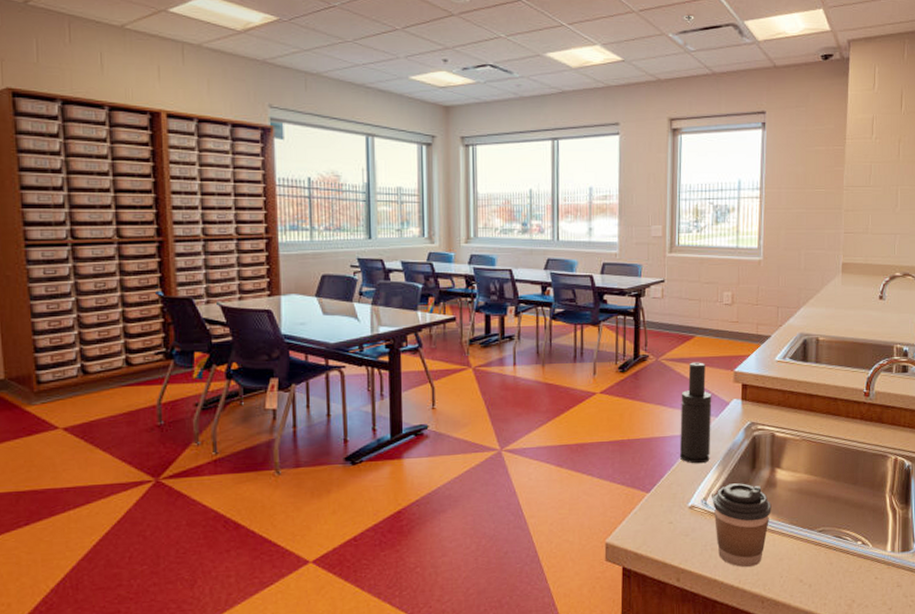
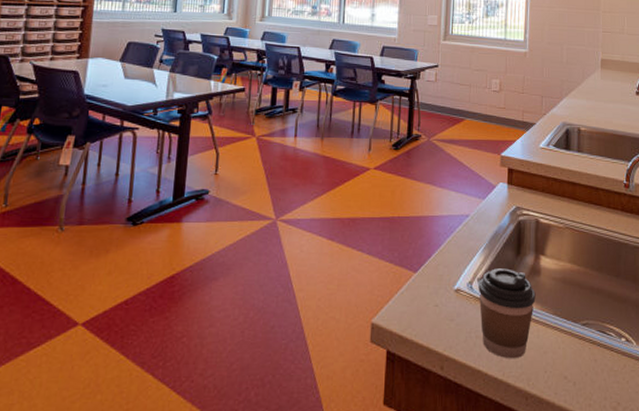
soap dispenser: present [679,362,712,464] -> none [447,144,480,246]

